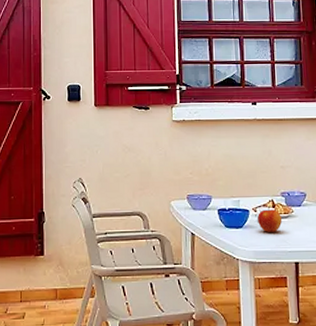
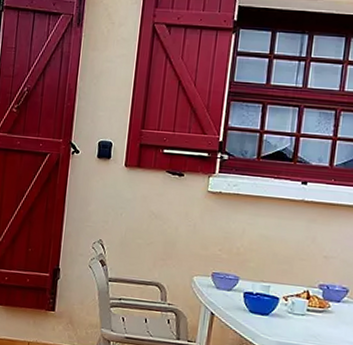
apple: present [258,206,283,232] -> none [287,296,316,326]

